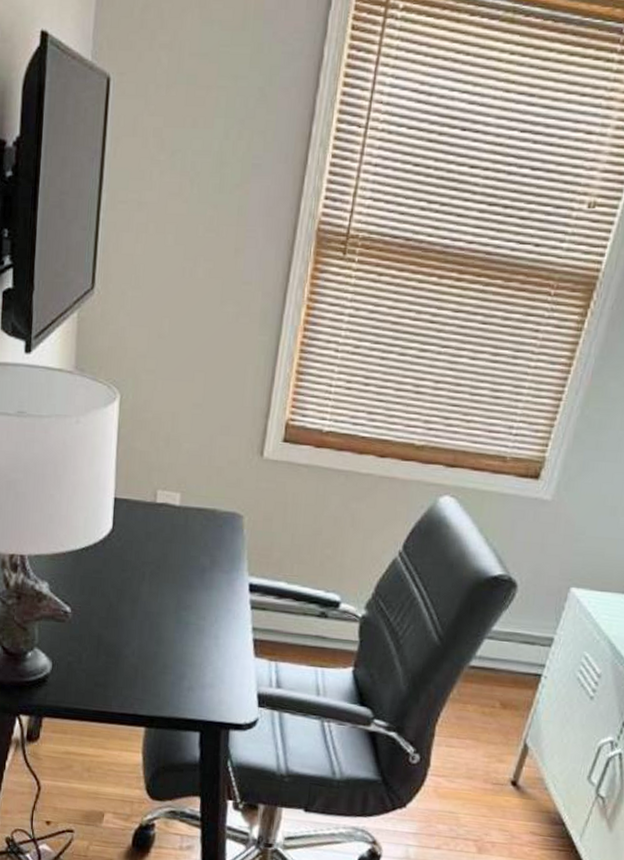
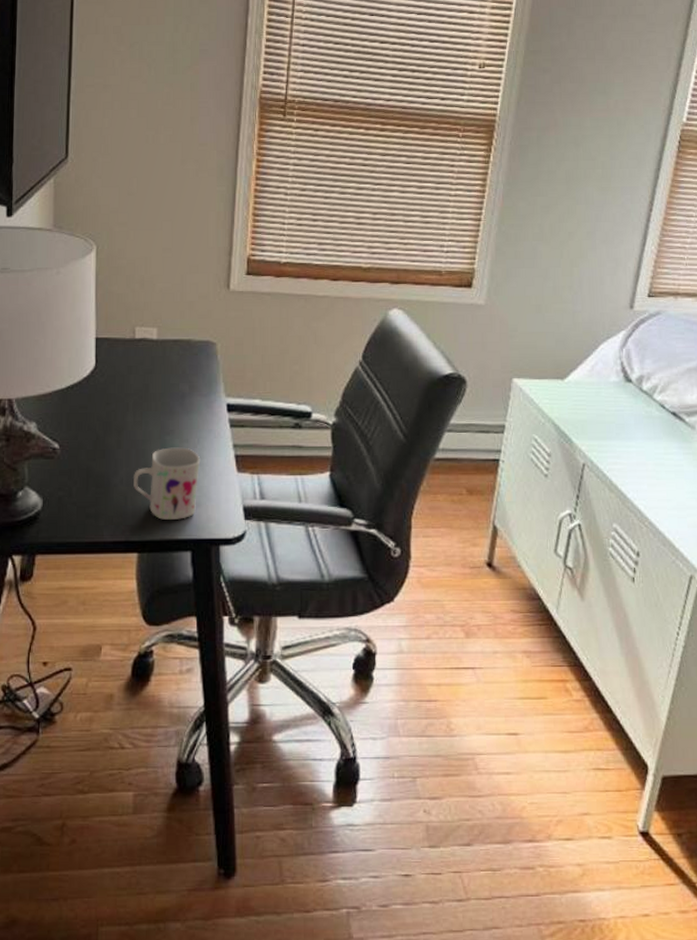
mug: none [145,623,217,699] -> present [133,447,201,520]

